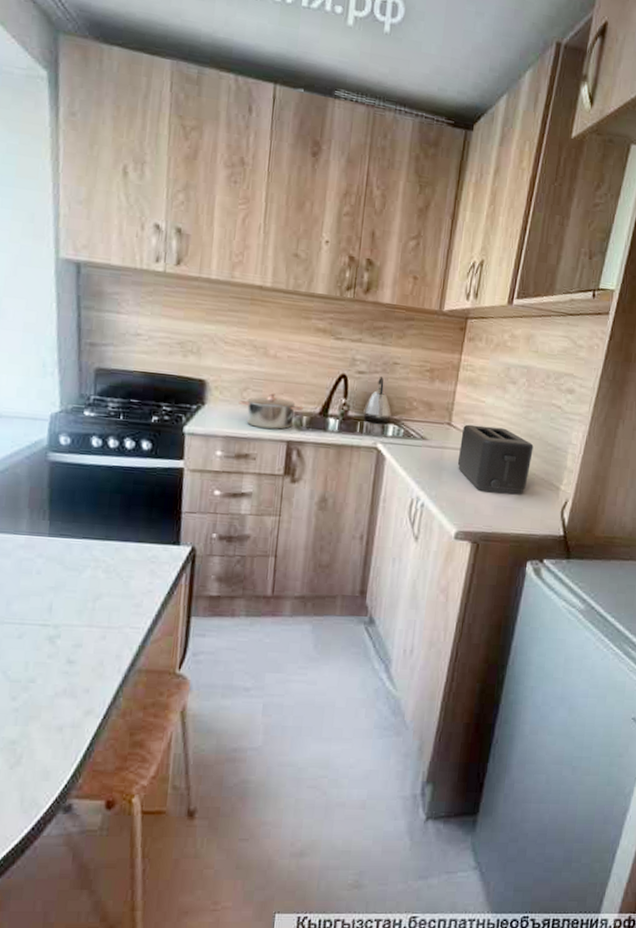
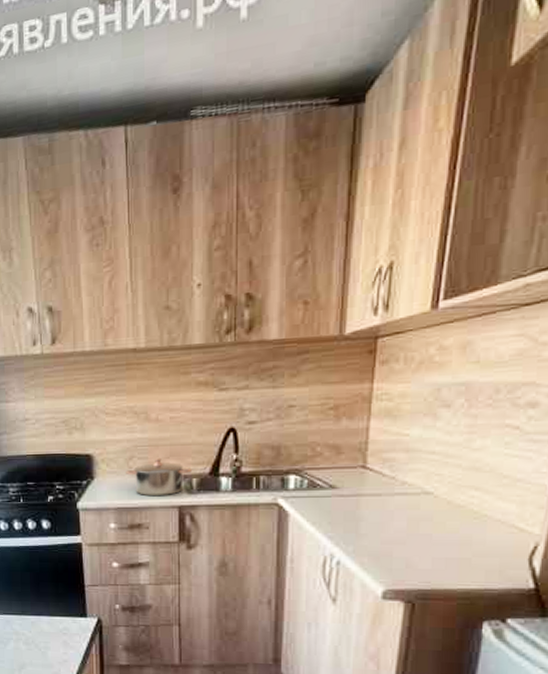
kettle: present [362,376,392,424] -> none [257,422,291,477]
toaster: present [457,424,534,494] -> none [378,463,482,541]

